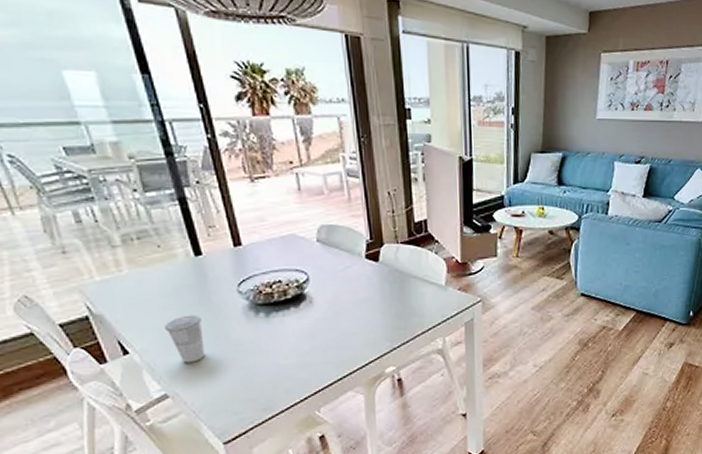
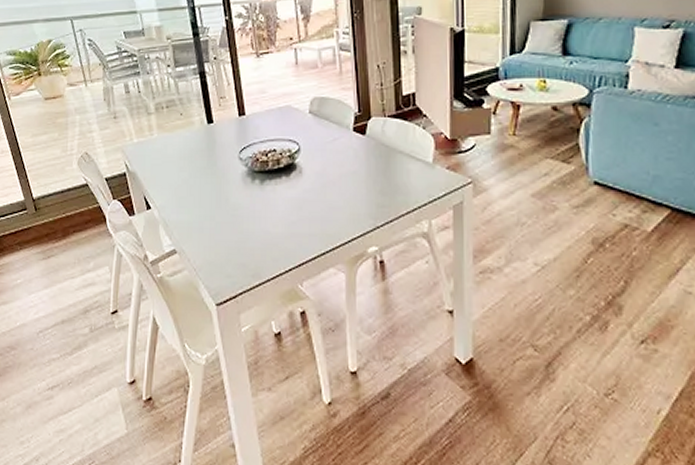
cup: present [164,314,205,363] -> none [178,177,209,222]

